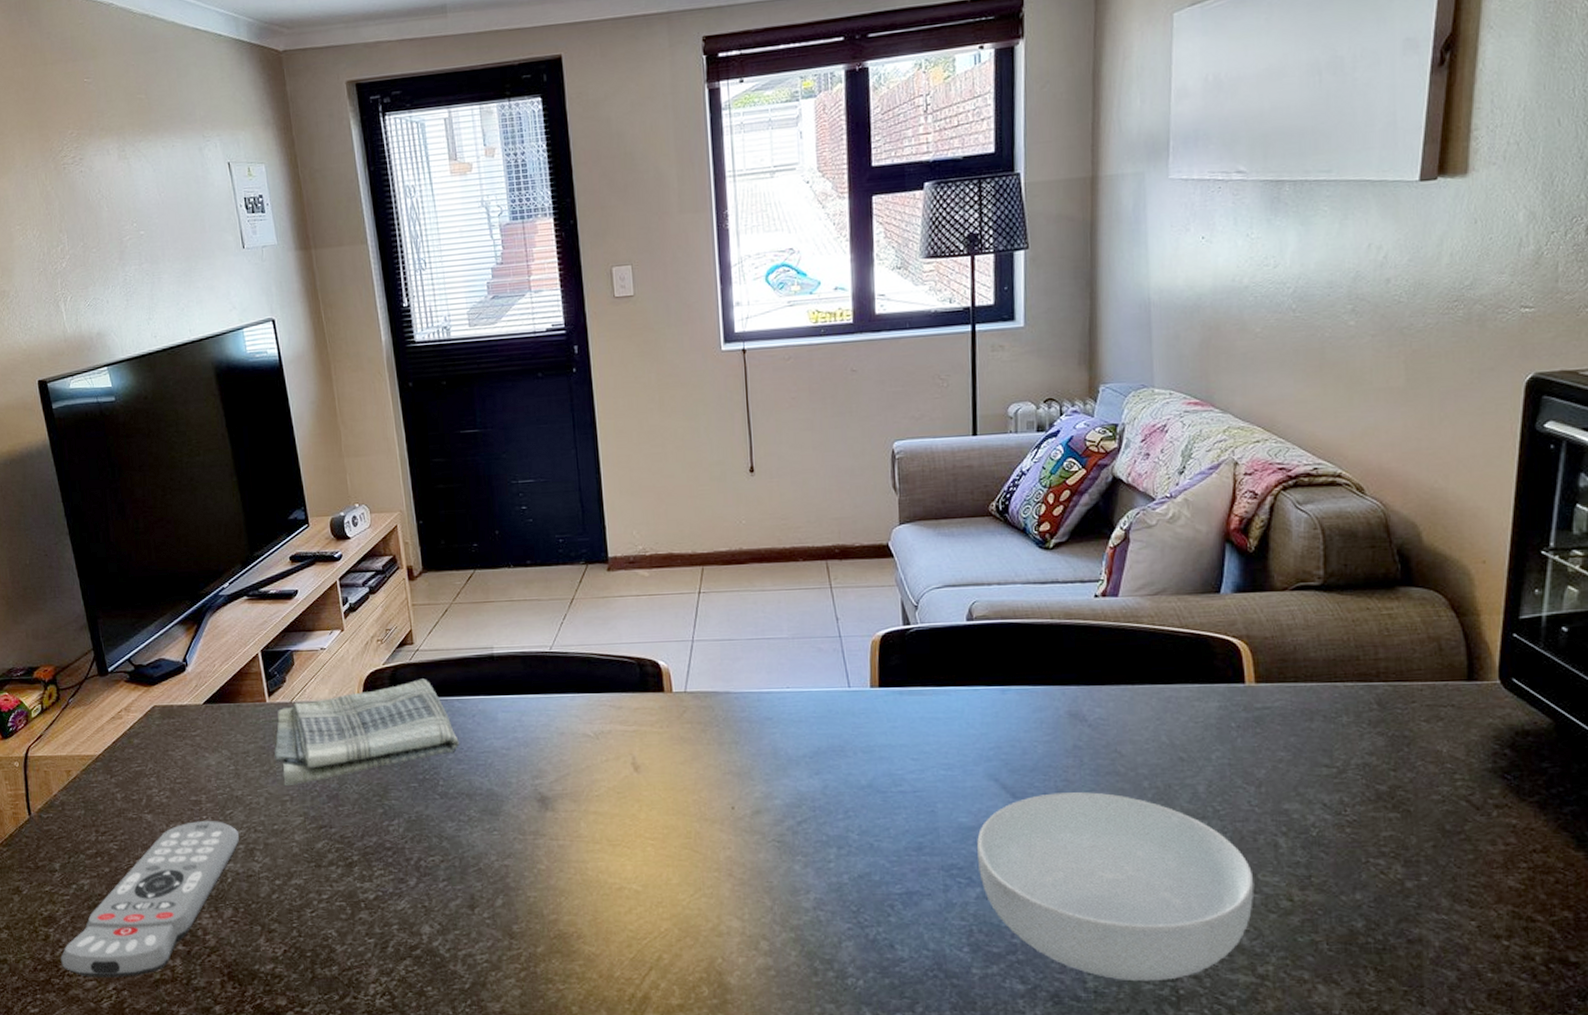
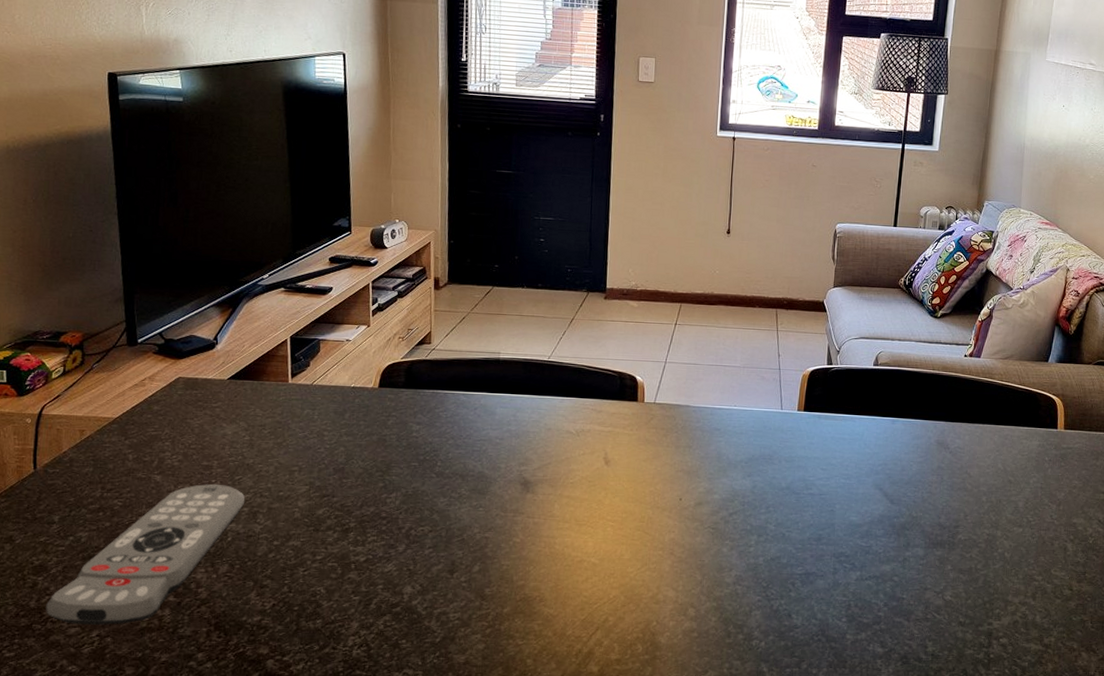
dish towel: present [274,678,459,787] -> none [290,374,460,458]
cereal bowl: present [976,792,1255,982] -> none [860,501,1049,648]

